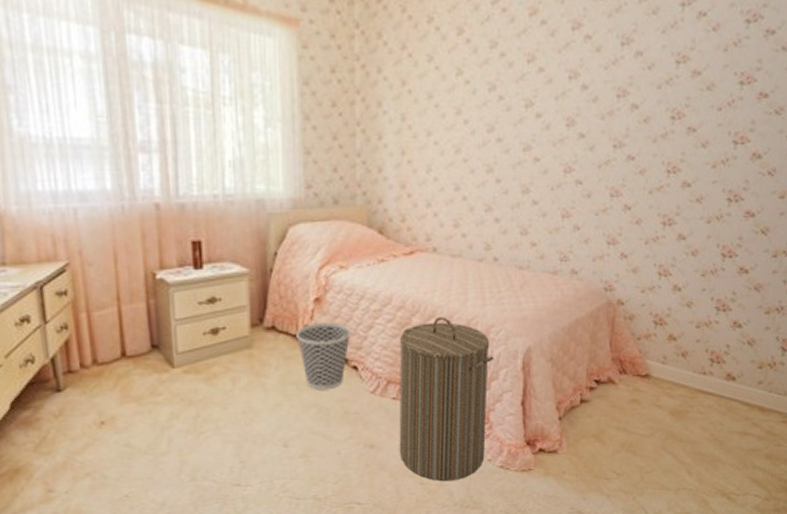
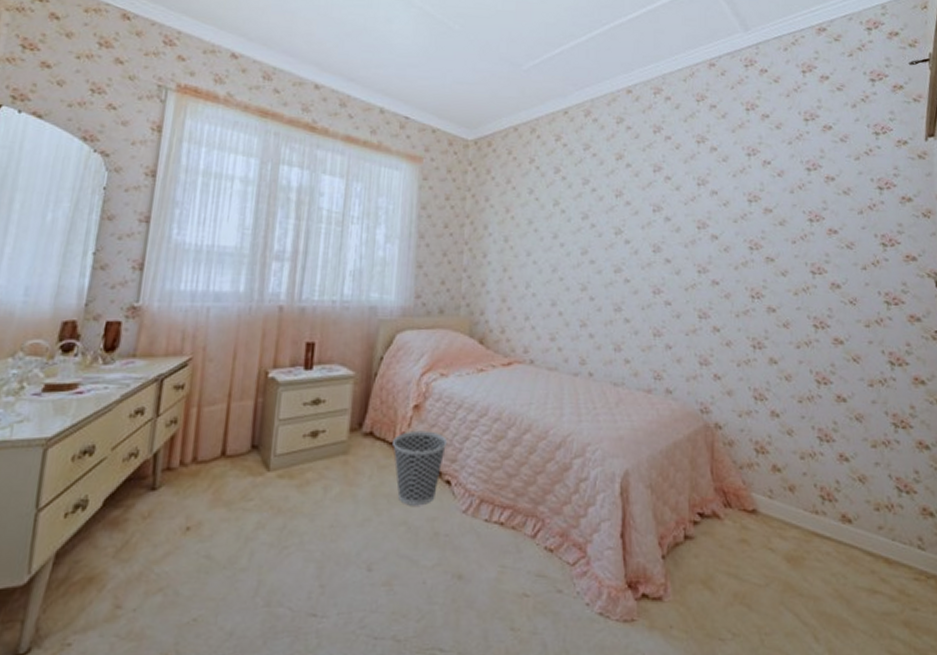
laundry hamper: present [399,317,494,482] -> none [489,431,590,629]

